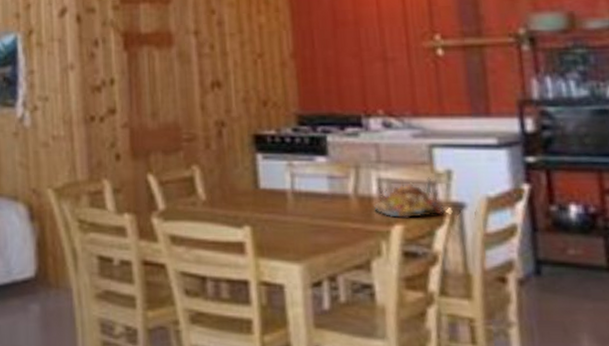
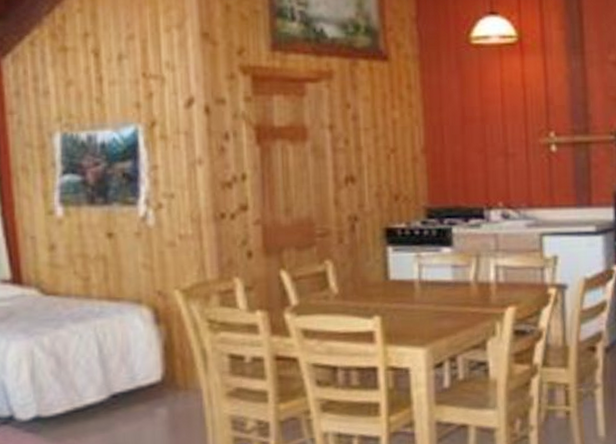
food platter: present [374,177,445,218] -> none [491,263,550,301]

